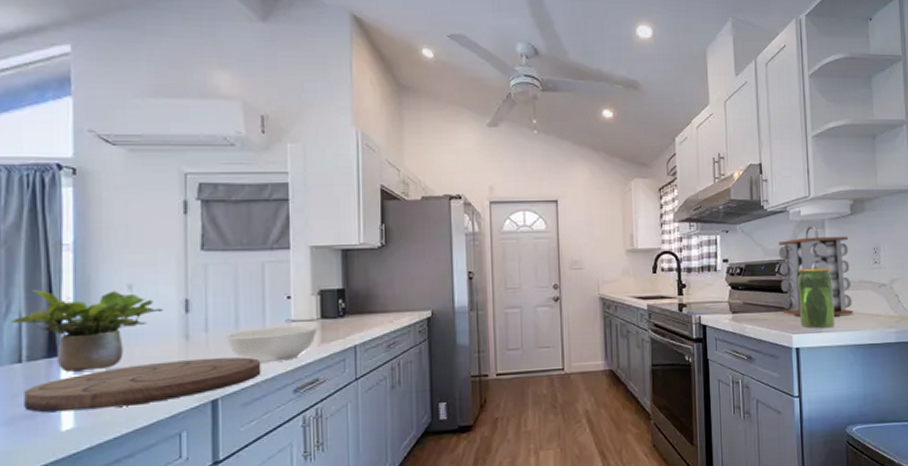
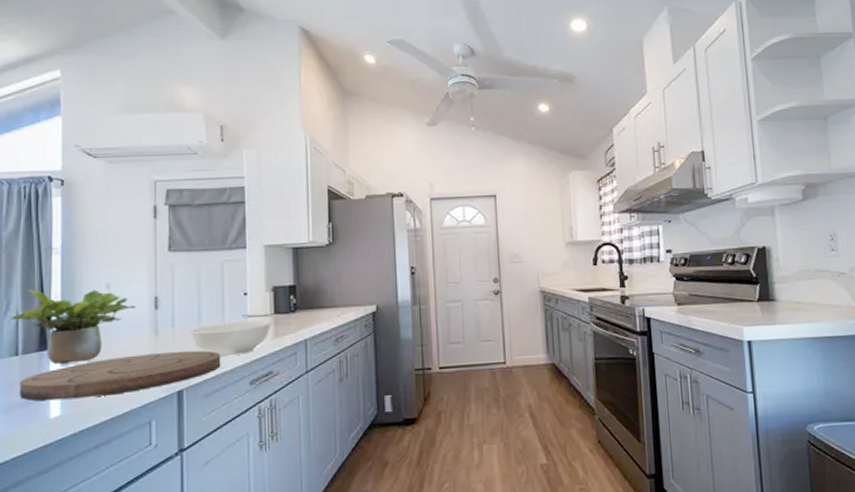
spice rack: present [778,225,854,317] -> none [724,212,811,309]
jar: present [798,268,835,329] -> none [747,257,790,321]

